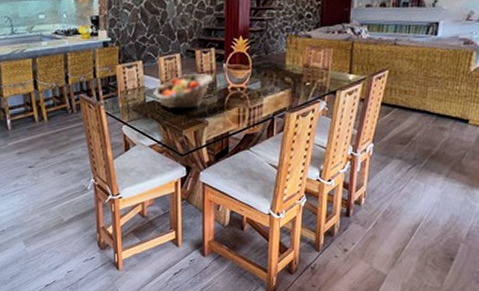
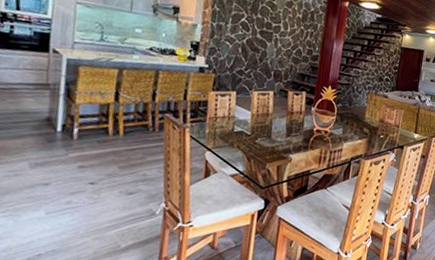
fruit basket: present [154,74,212,109] -> none [243,111,301,144]

